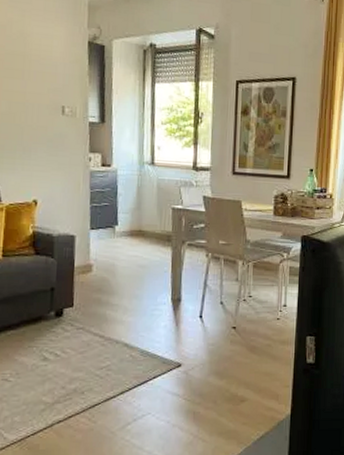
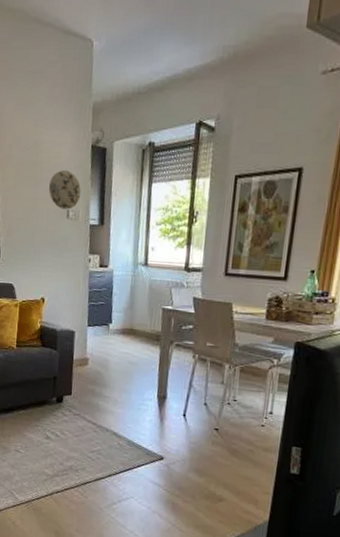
decorative plate: none [39,64,78,106] -> present [48,170,81,210]

